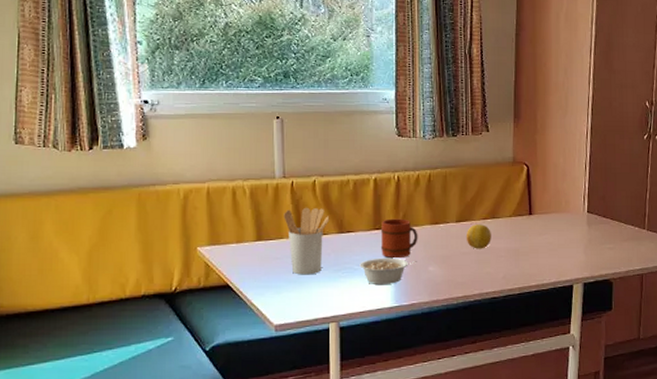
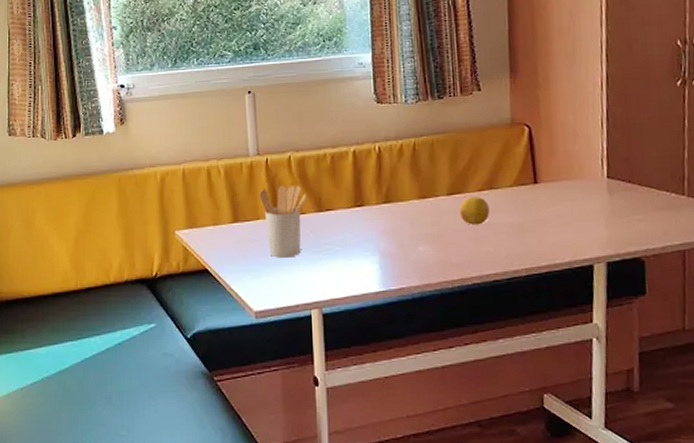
legume: present [360,257,417,284] -> none [341,237,405,267]
mug: present [380,218,418,259] -> none [362,193,405,238]

